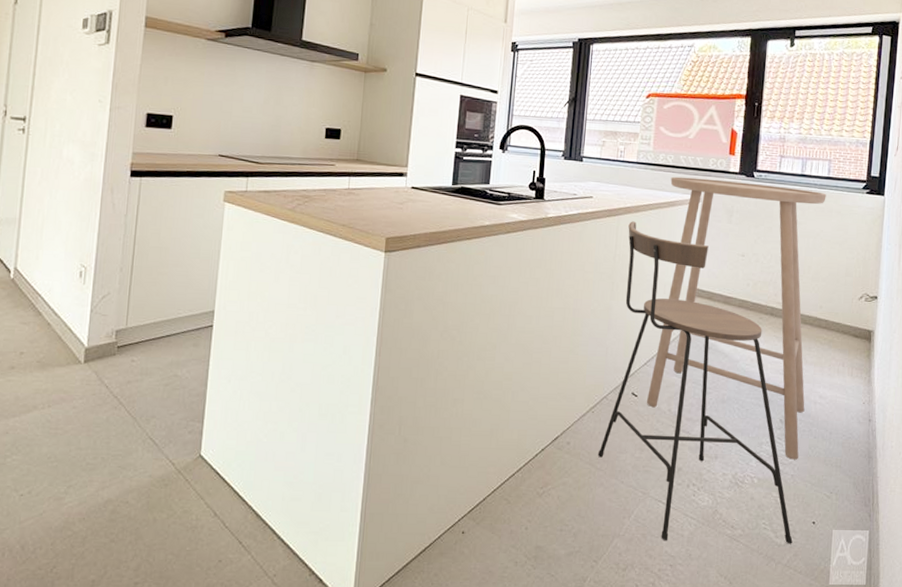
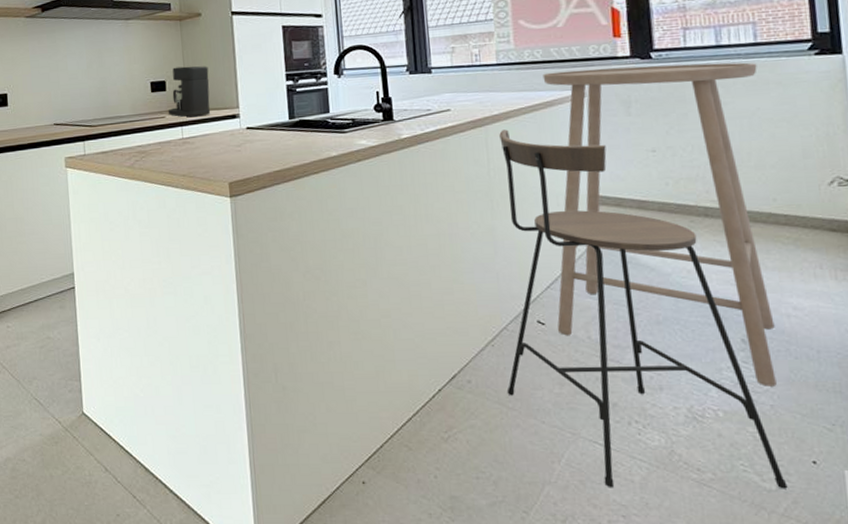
coffee maker: none [338,117,385,170] -> present [167,66,211,118]

